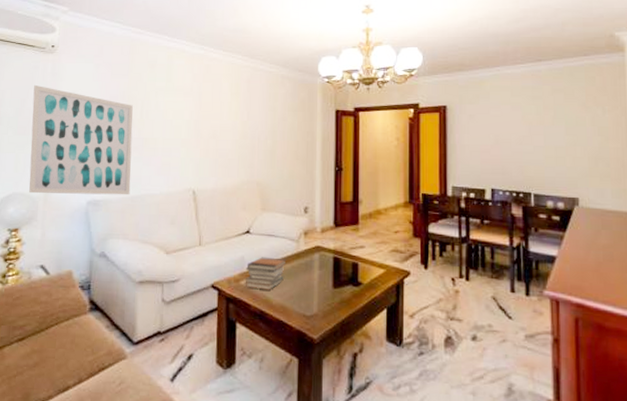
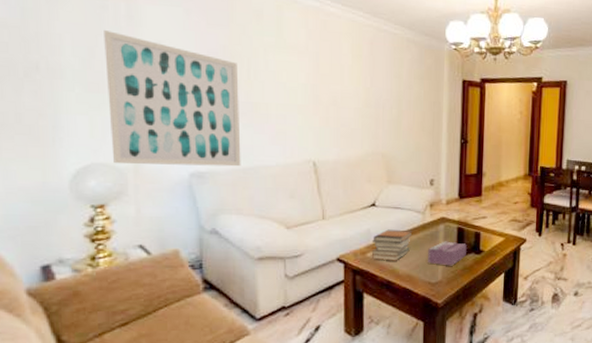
tissue box: none [302,271,344,298] -> present [428,241,467,266]

